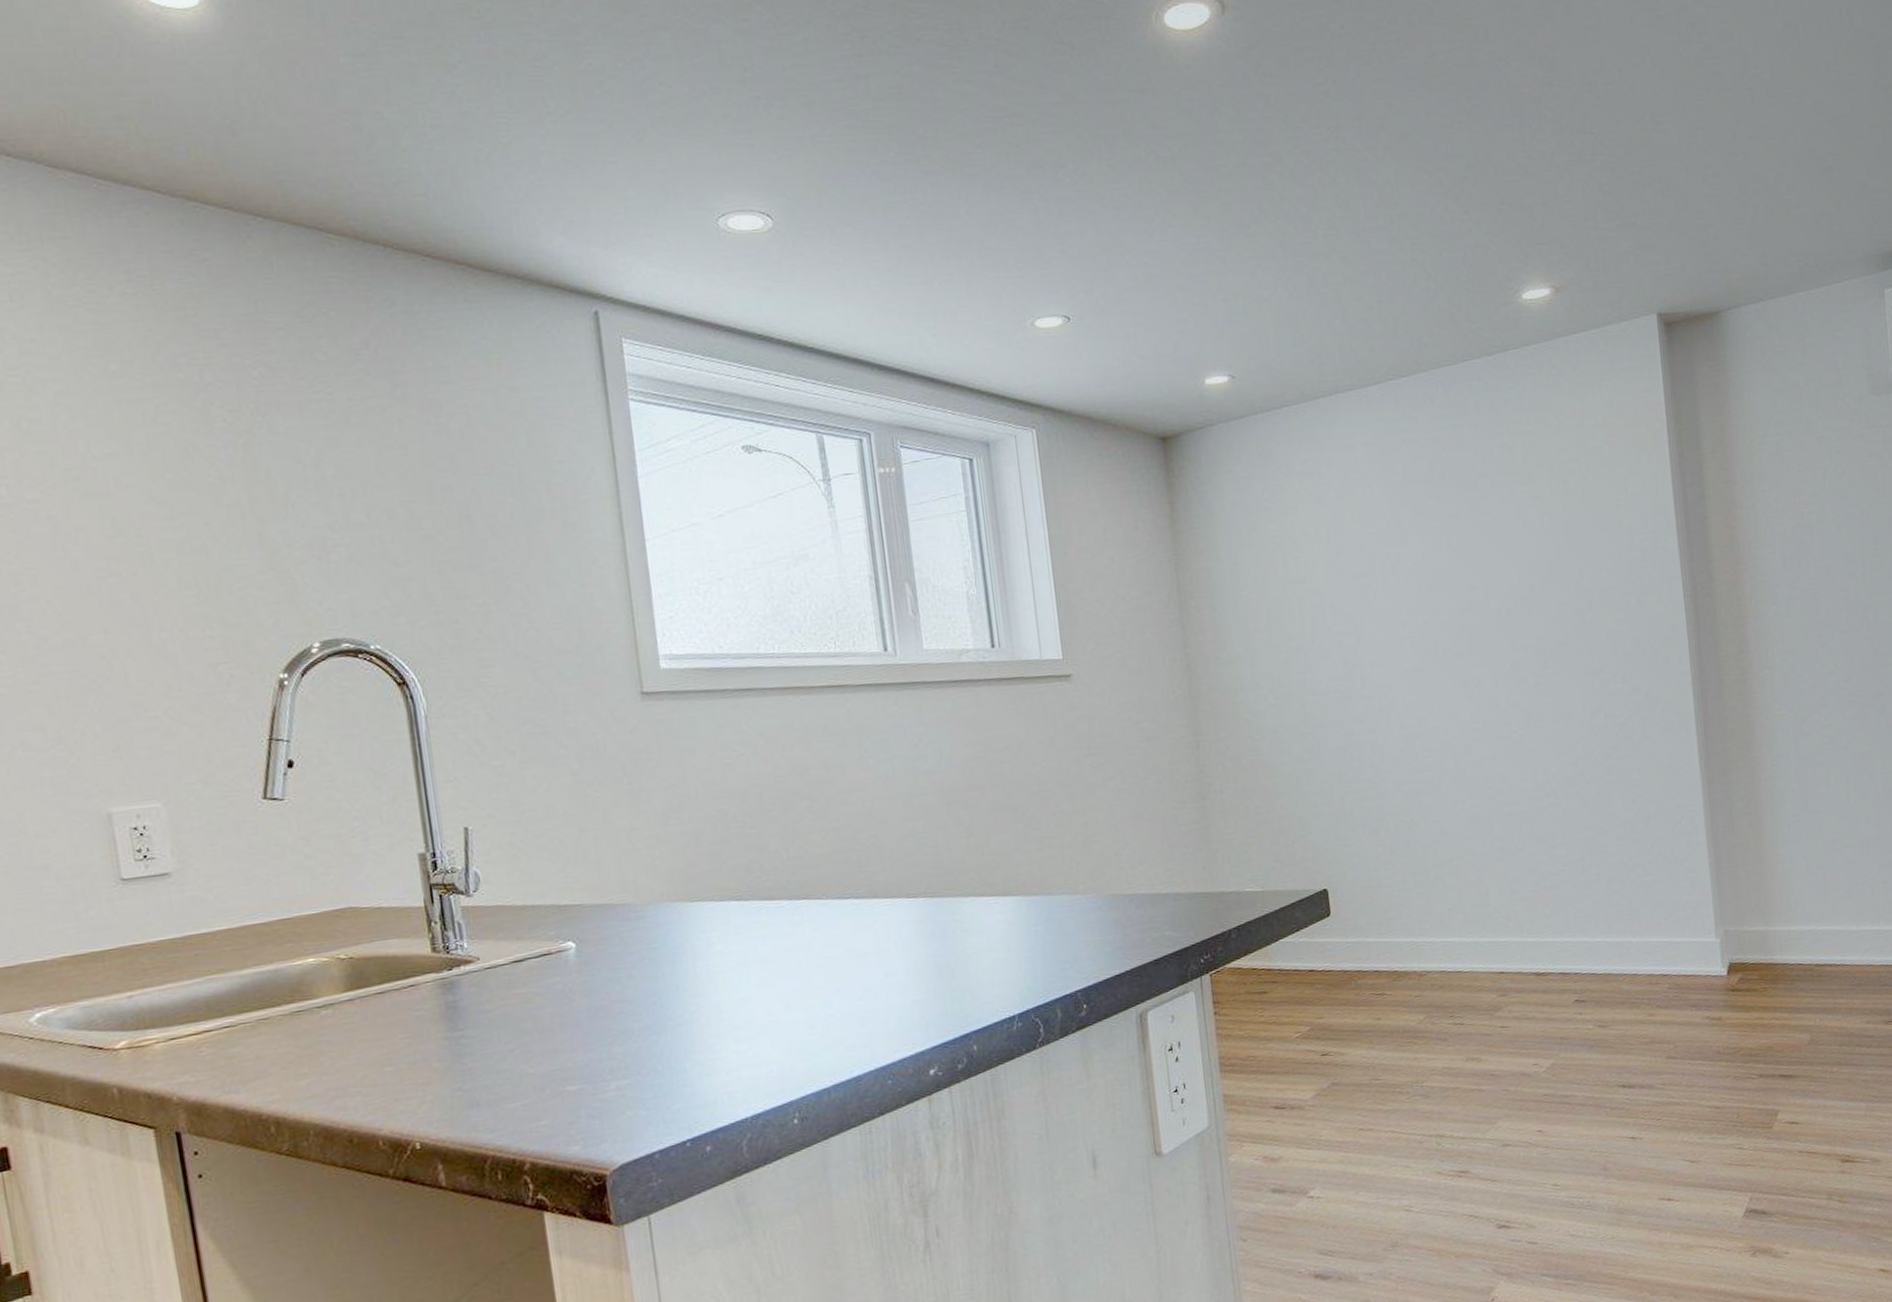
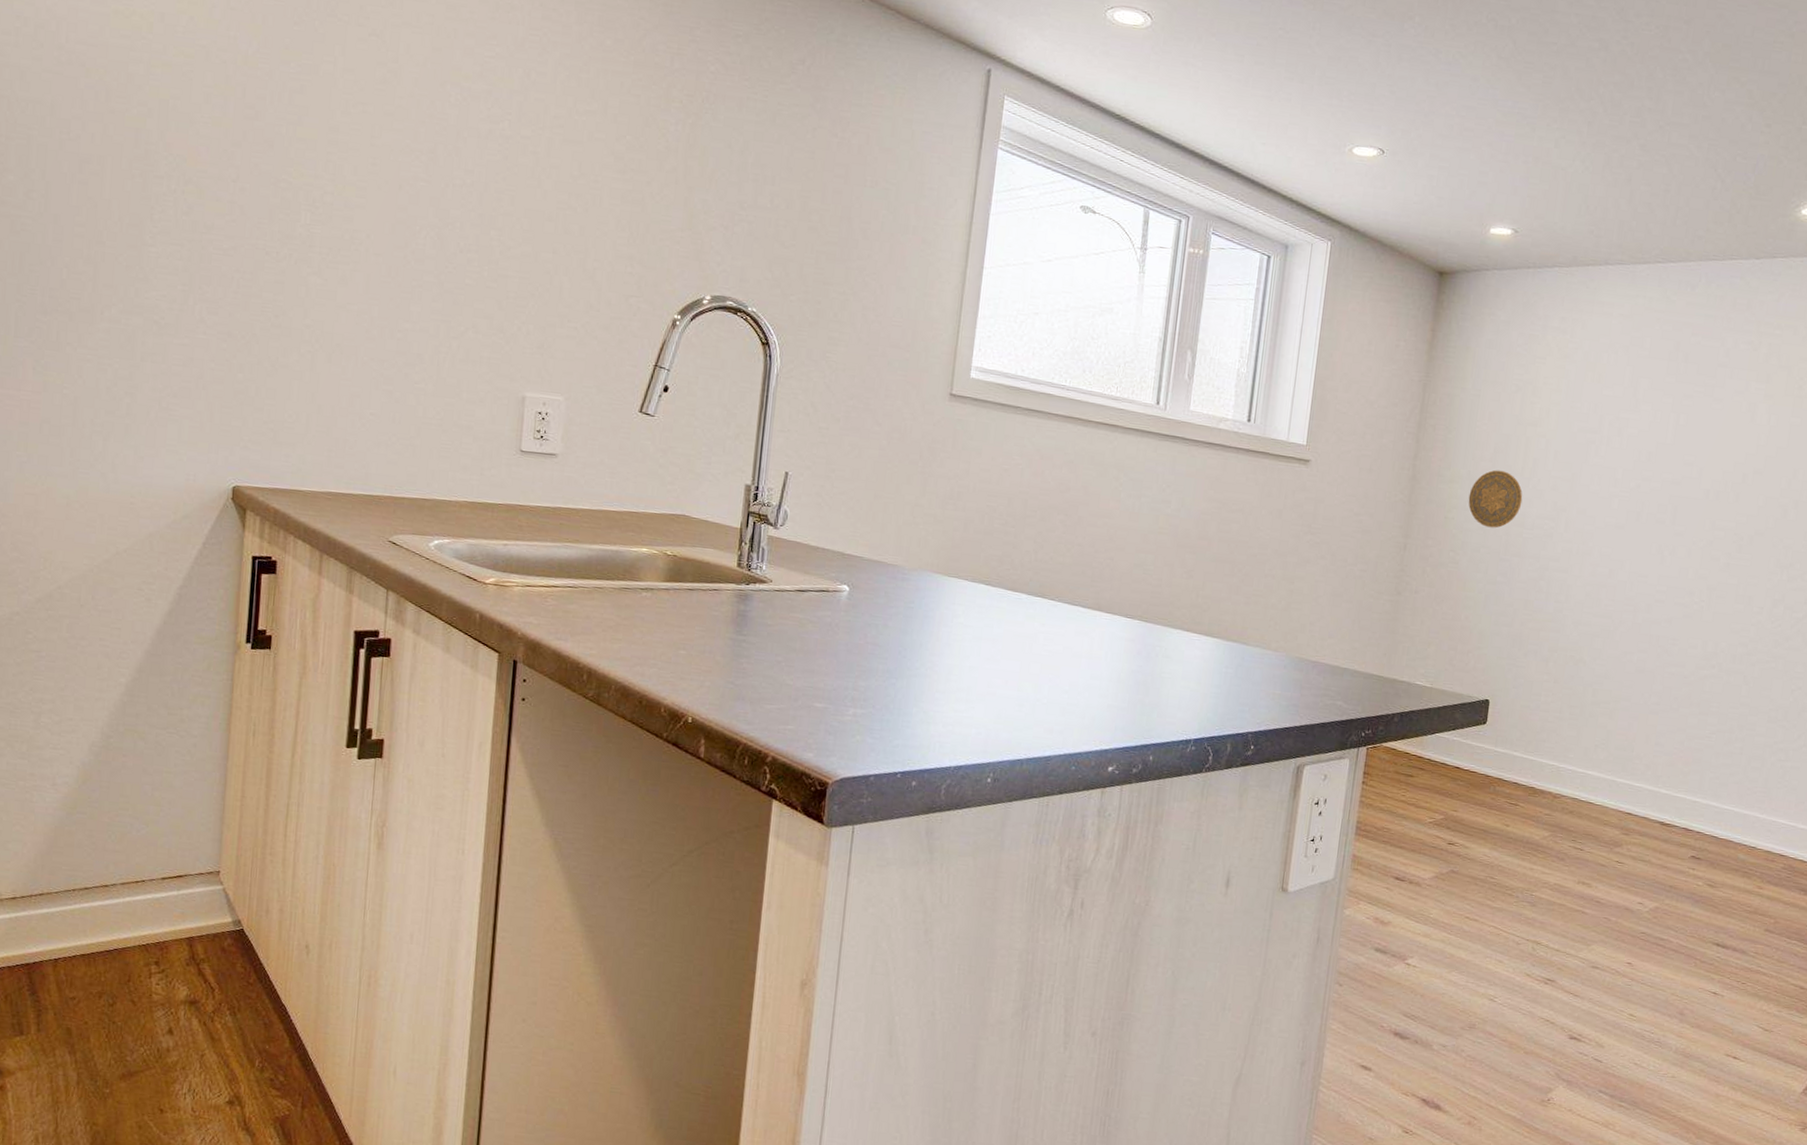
decorative plate: none [1252,638,1311,704] -> present [1468,470,1523,528]

